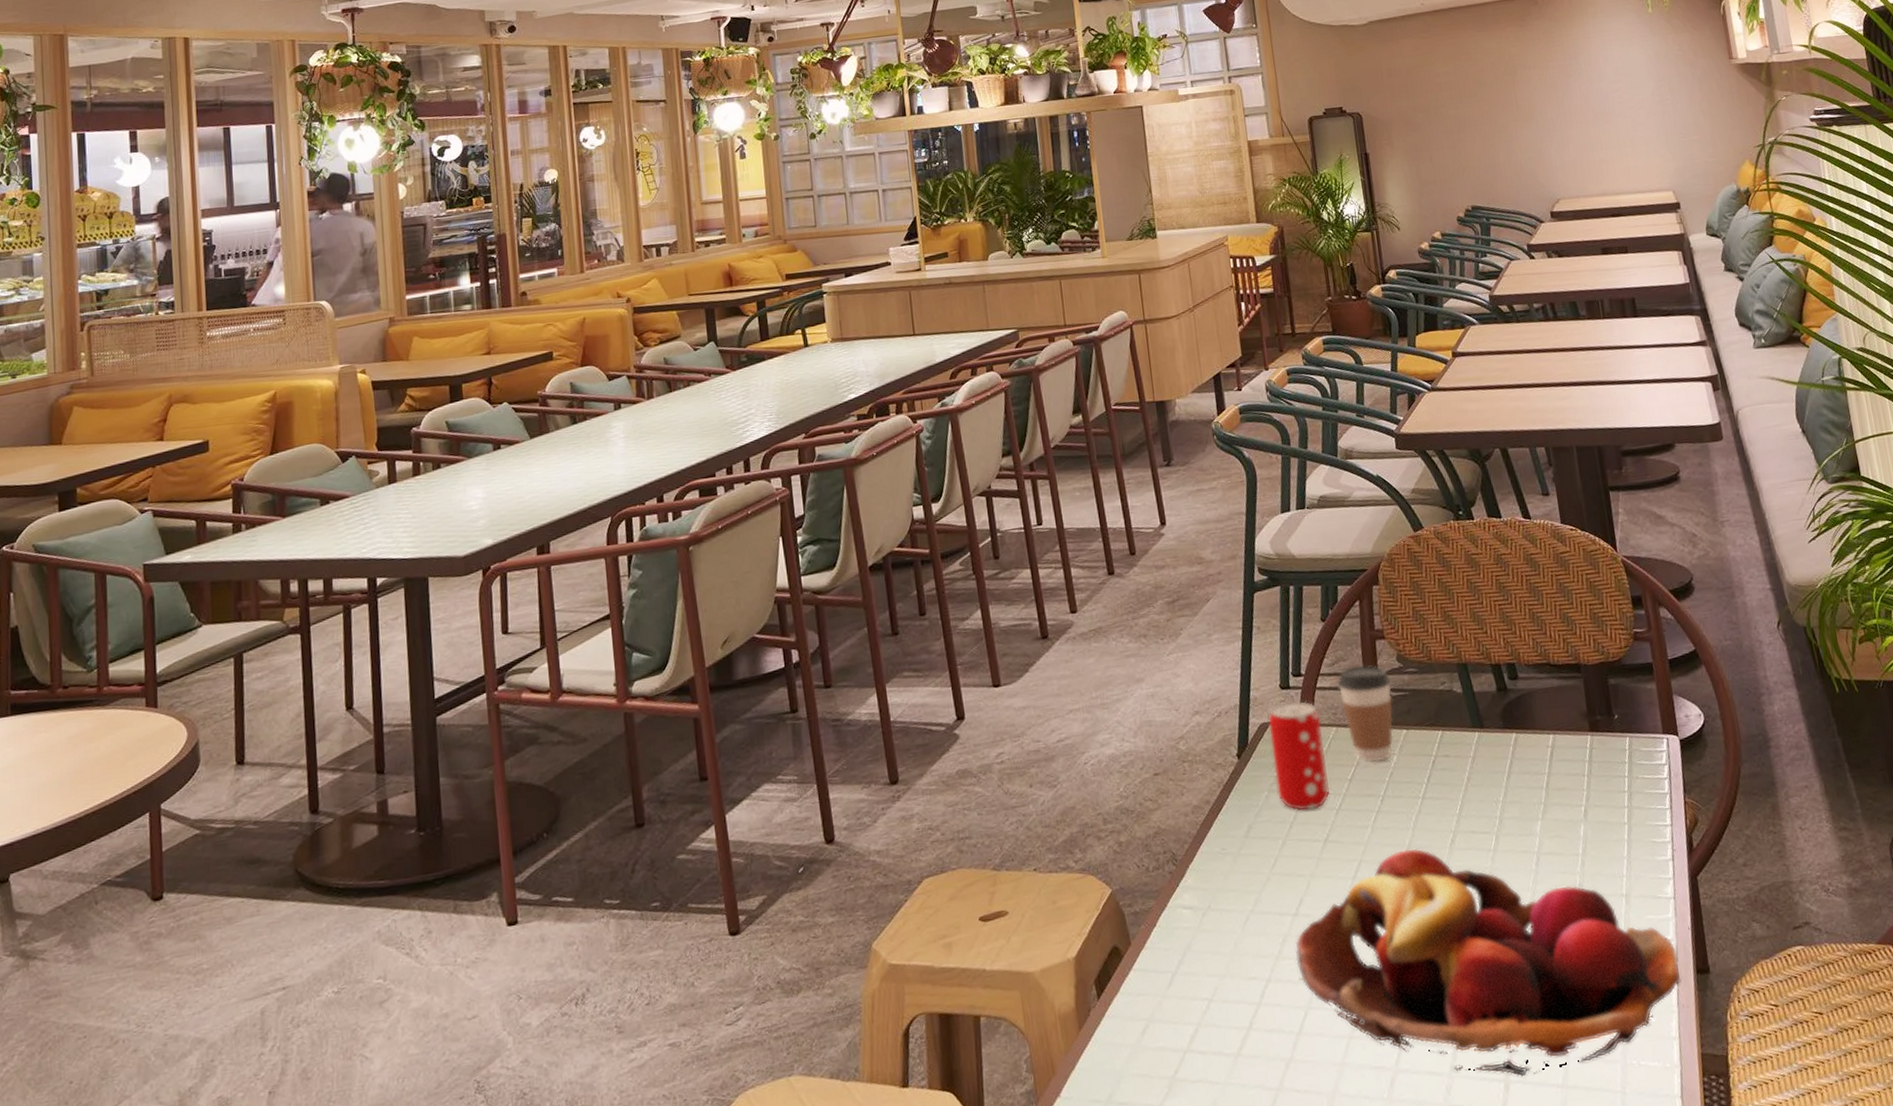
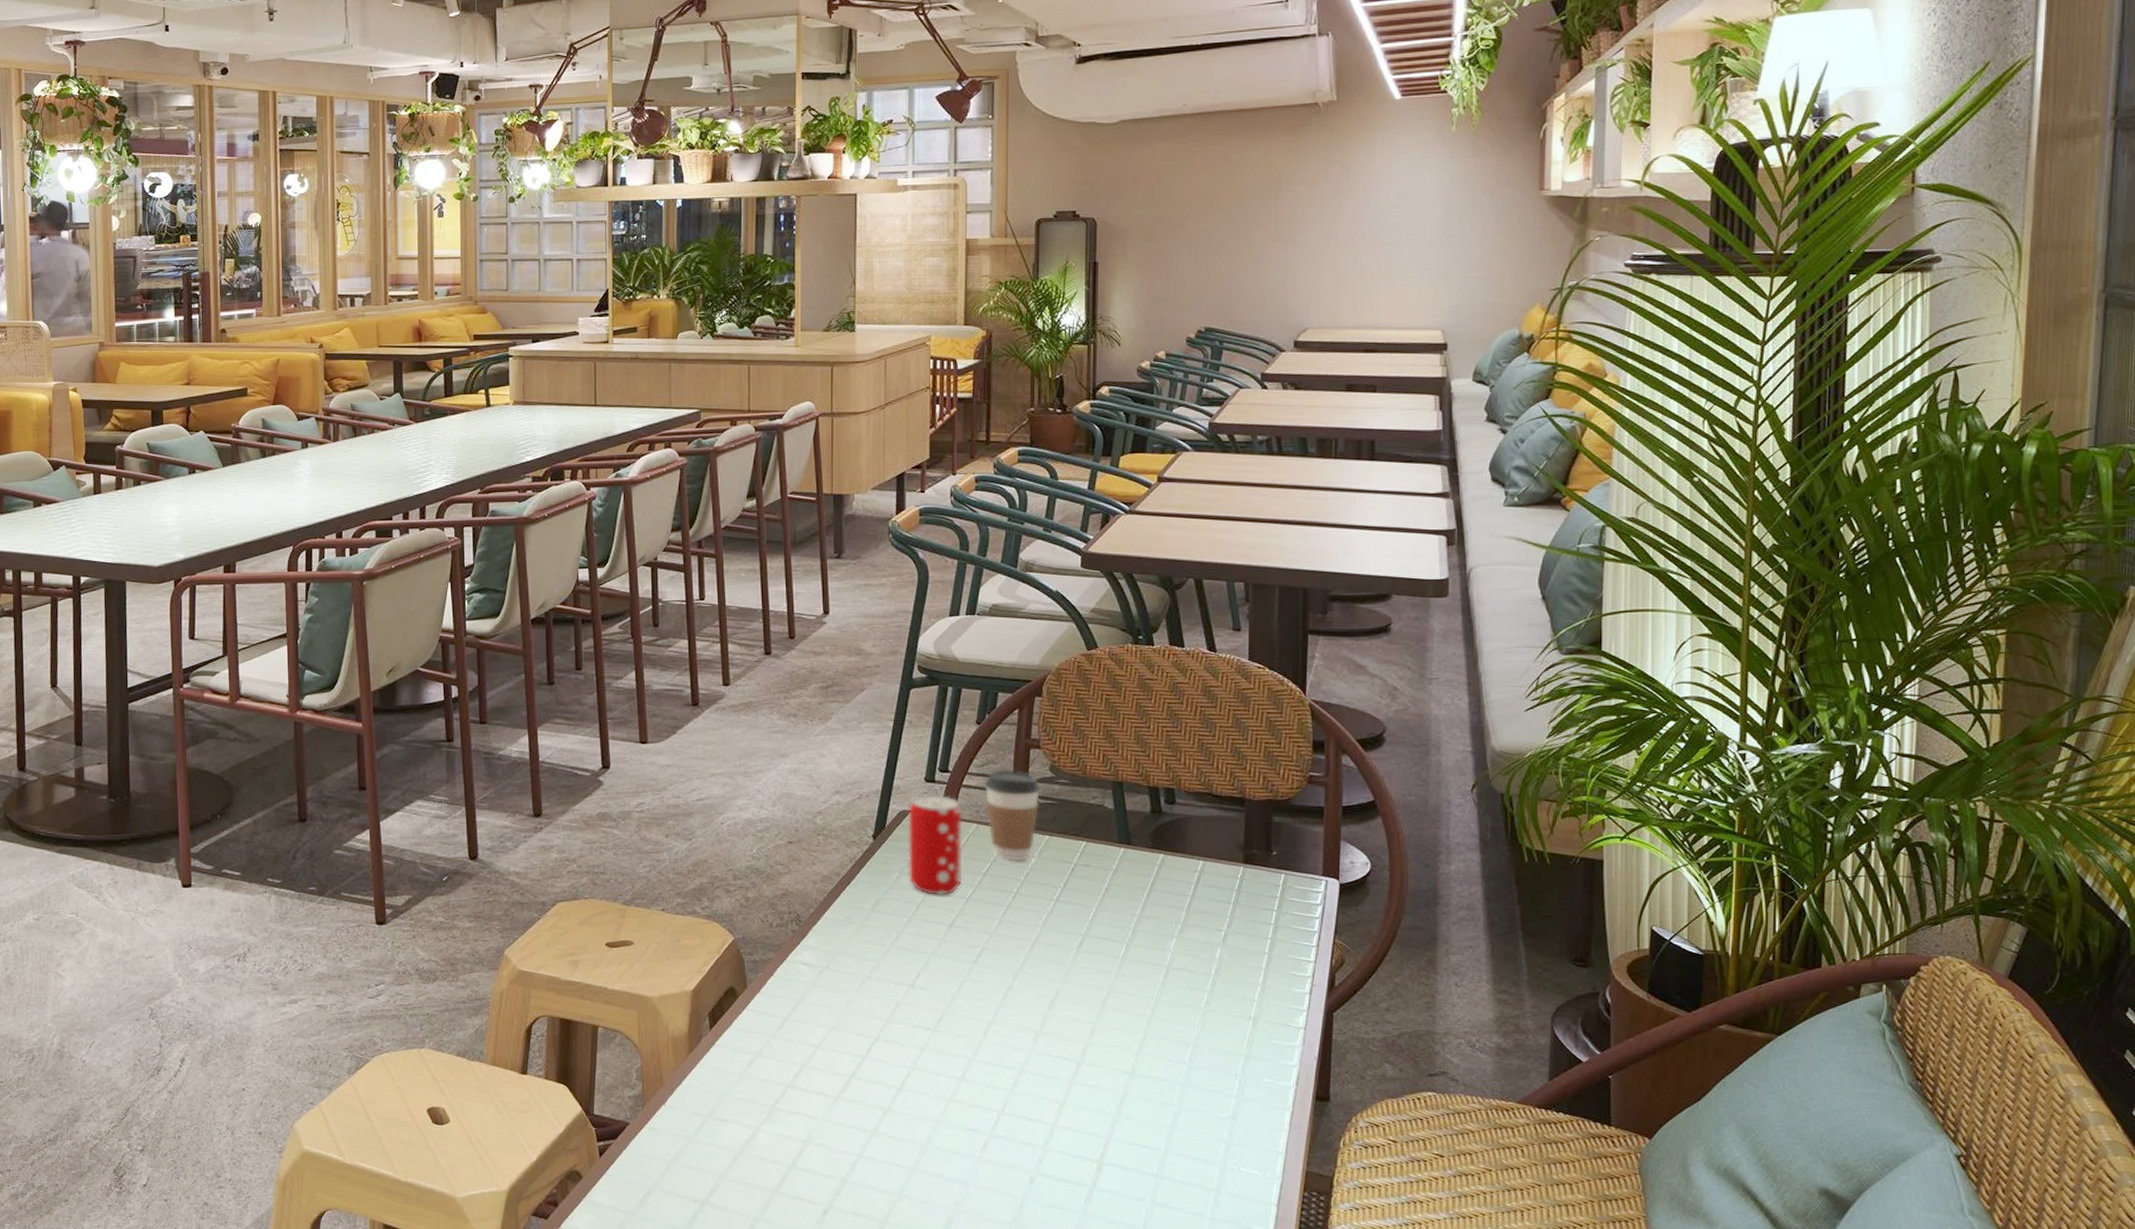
fruit basket: present [1295,848,1681,1077] -> none [906,944,1298,1162]

